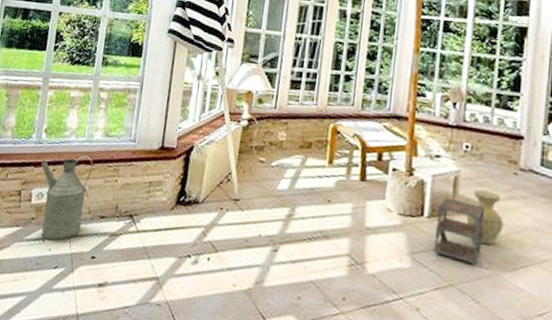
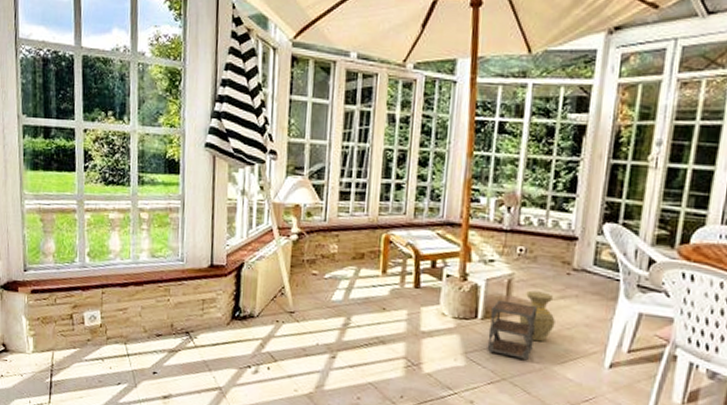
watering can: present [41,155,93,241] -> none [89,277,142,360]

